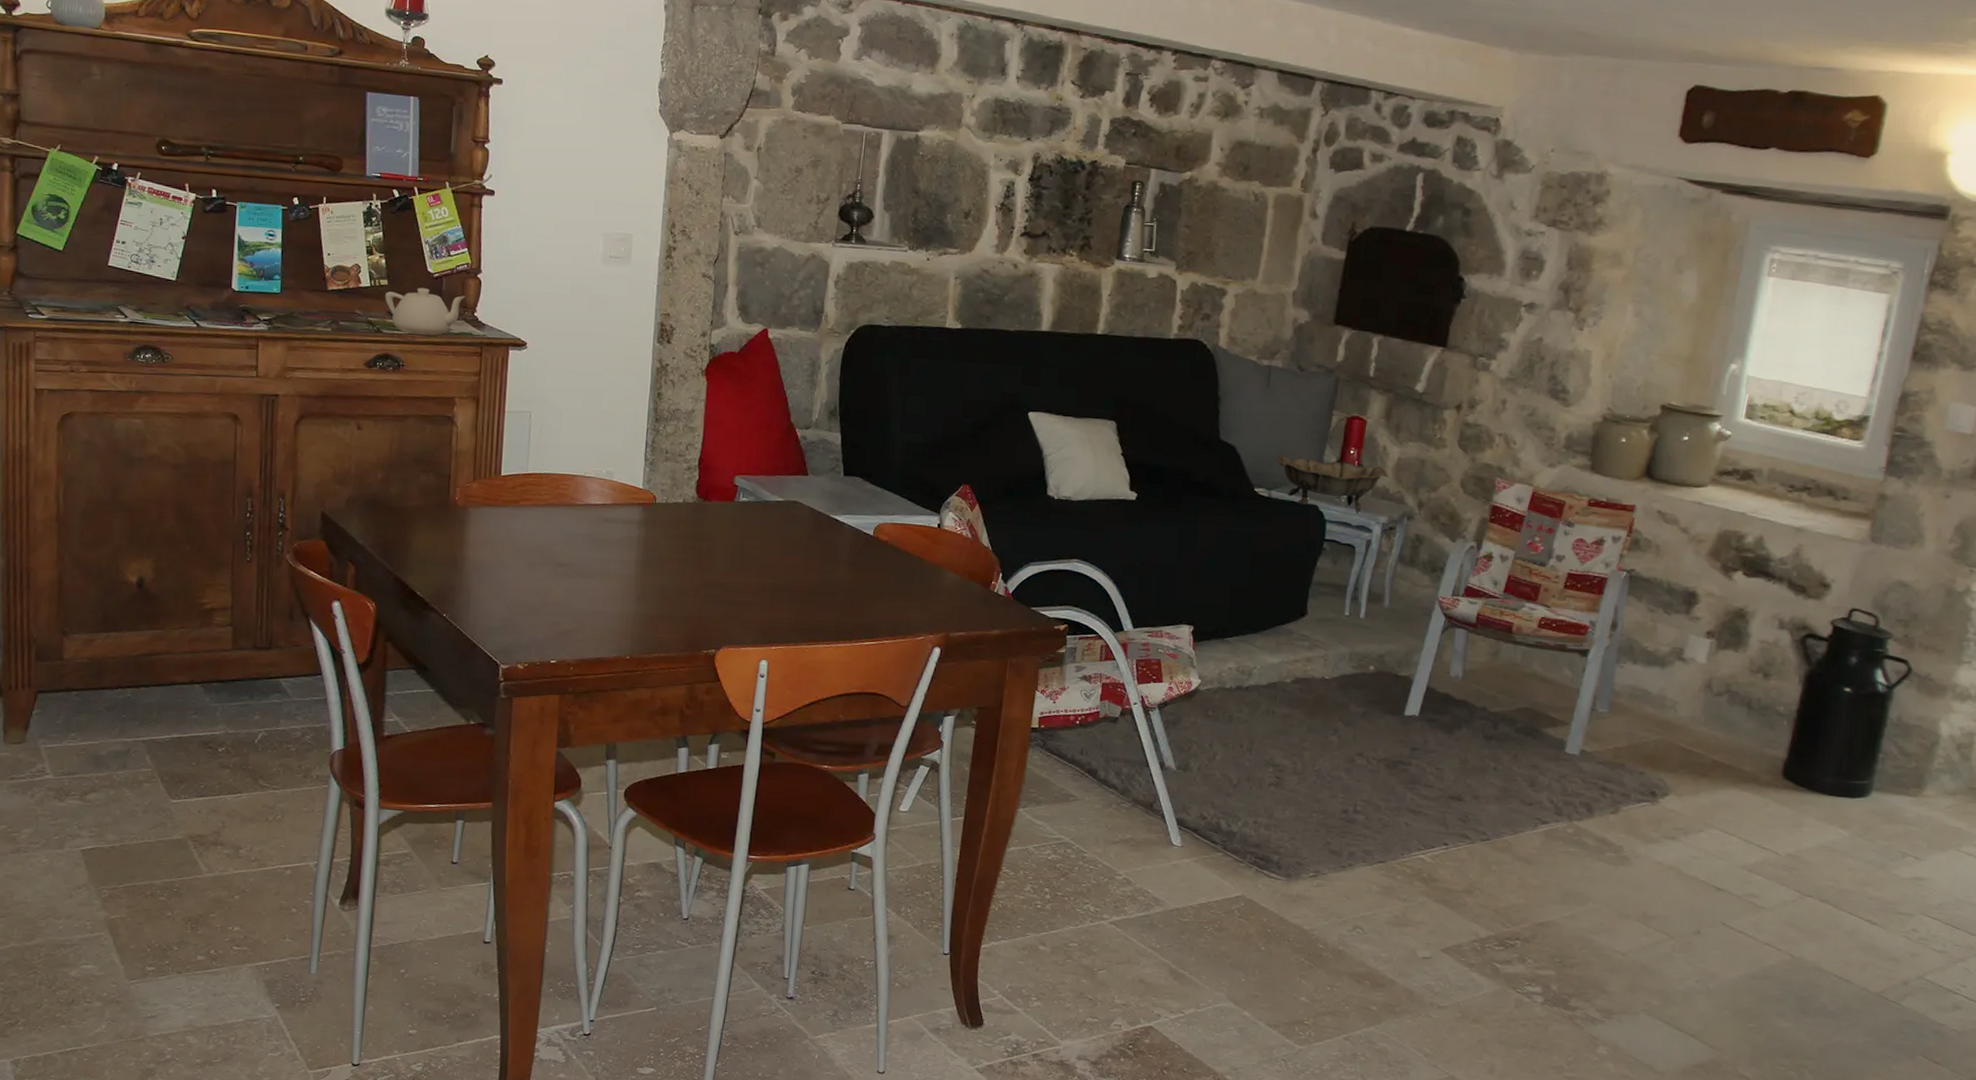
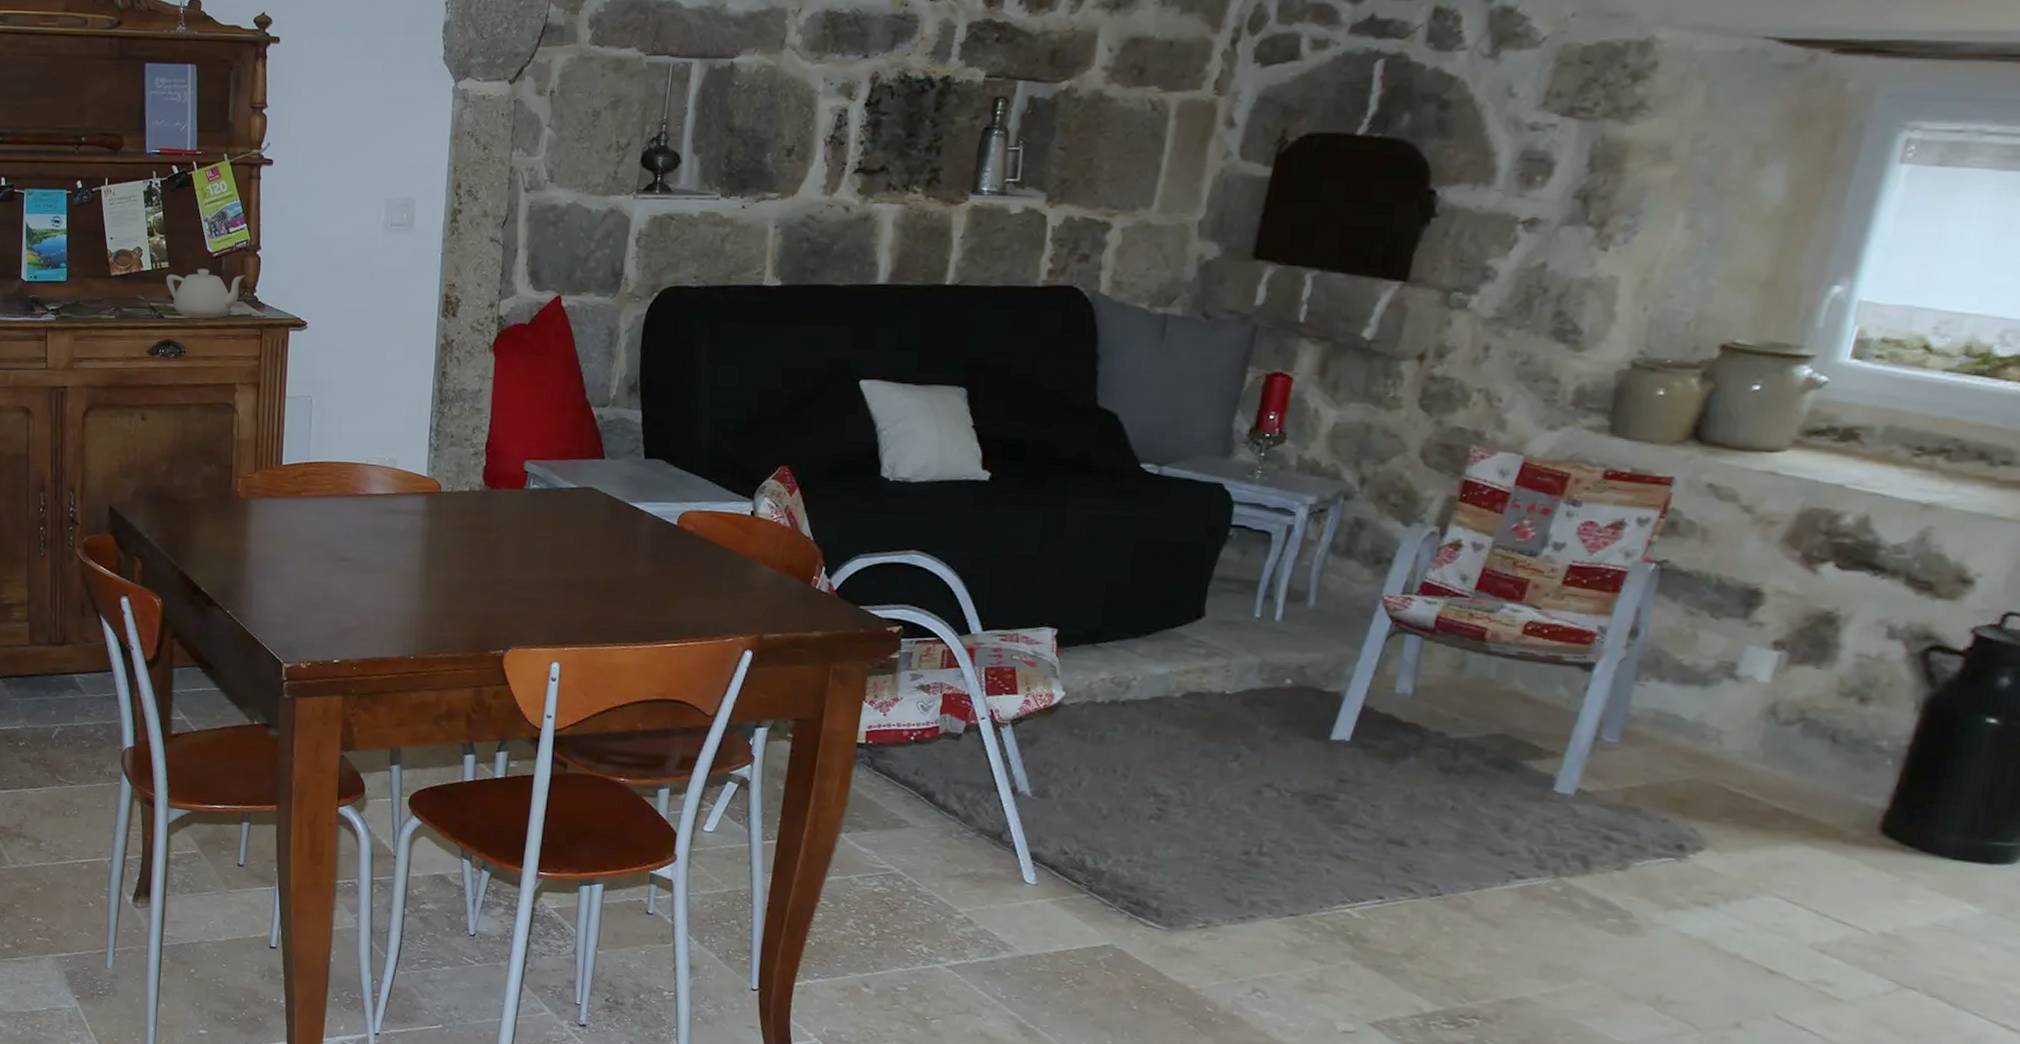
decorative bowl: present [1275,455,1389,514] -> none [1169,423,1321,494]

